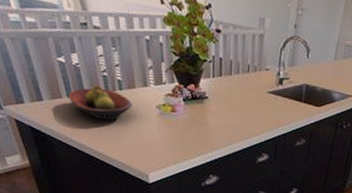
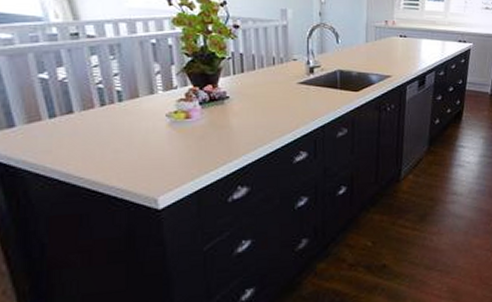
fruit bowl: present [68,85,132,121] -> none [50,100,135,140]

